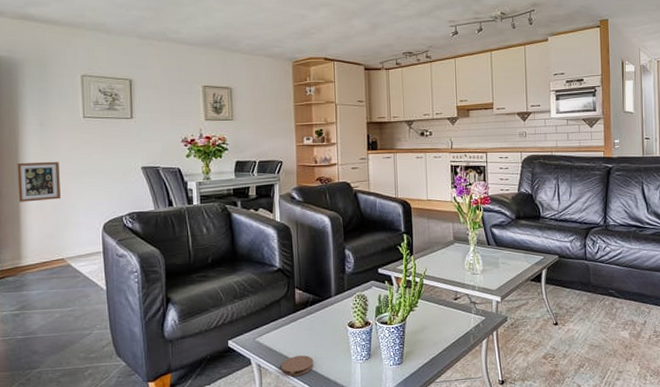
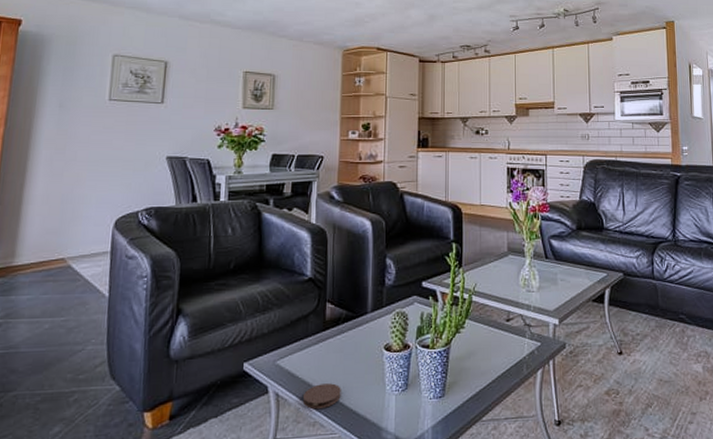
picture frame: present [17,162,61,202] -> none [22,148,75,191]

